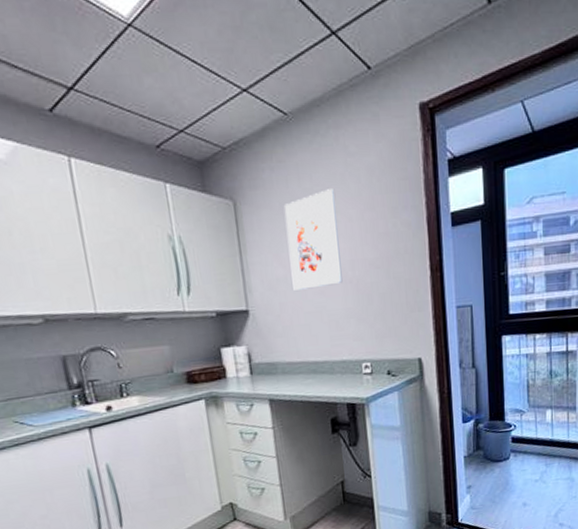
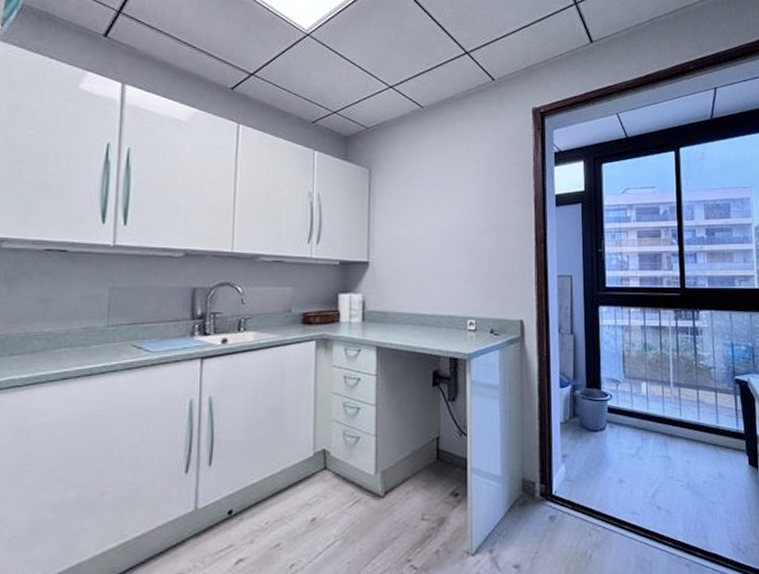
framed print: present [284,189,343,290] -> none [411,167,457,248]

